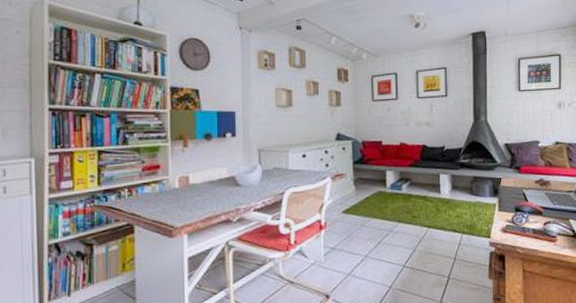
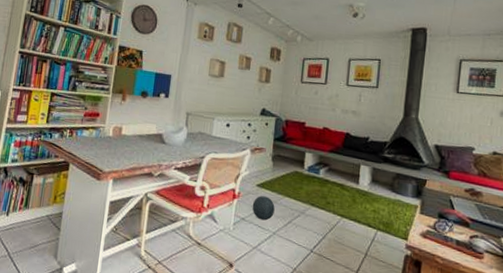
ball: none [340,221,363,246] -> present [252,195,275,221]

